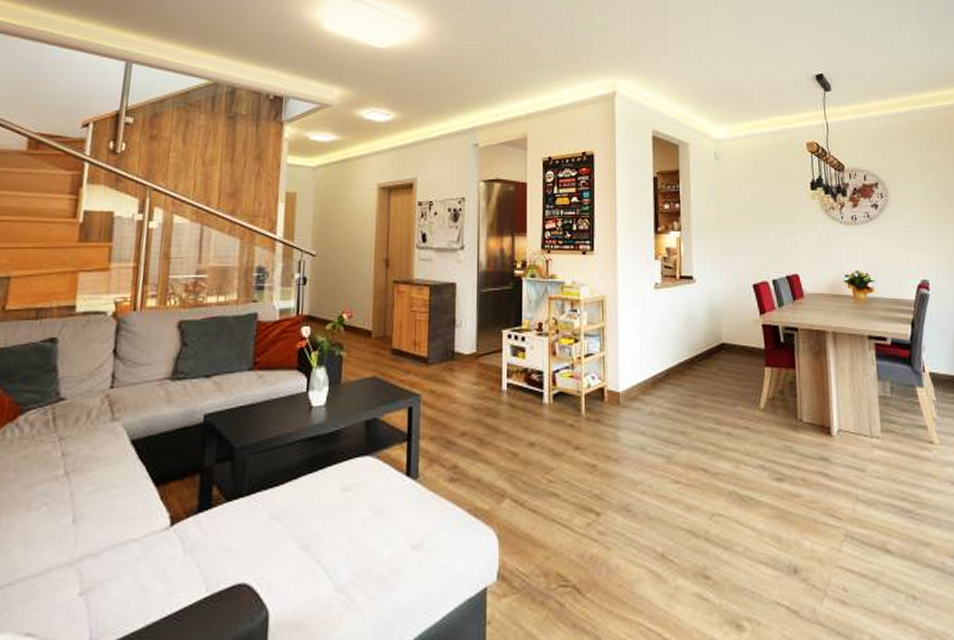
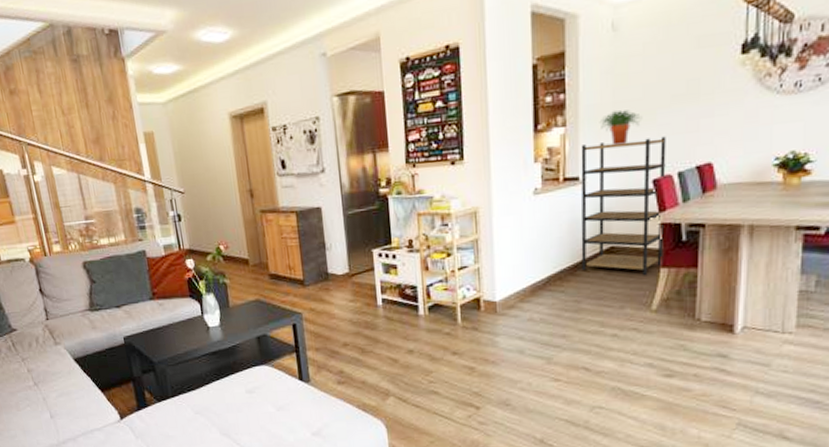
shelving unit: none [693,248,767,374] -> present [581,136,666,276]
potted plant: none [708,223,742,251] -> present [599,110,643,145]

